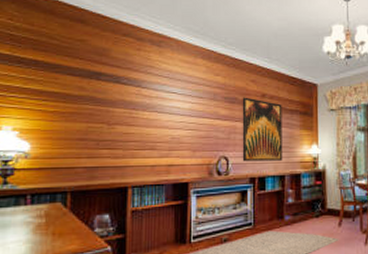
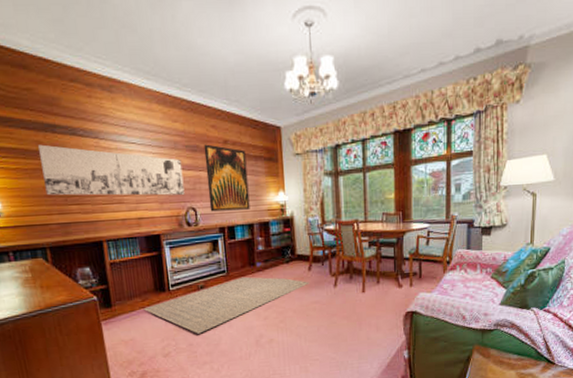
wall art: none [79,90,219,145] -> present [37,144,185,196]

